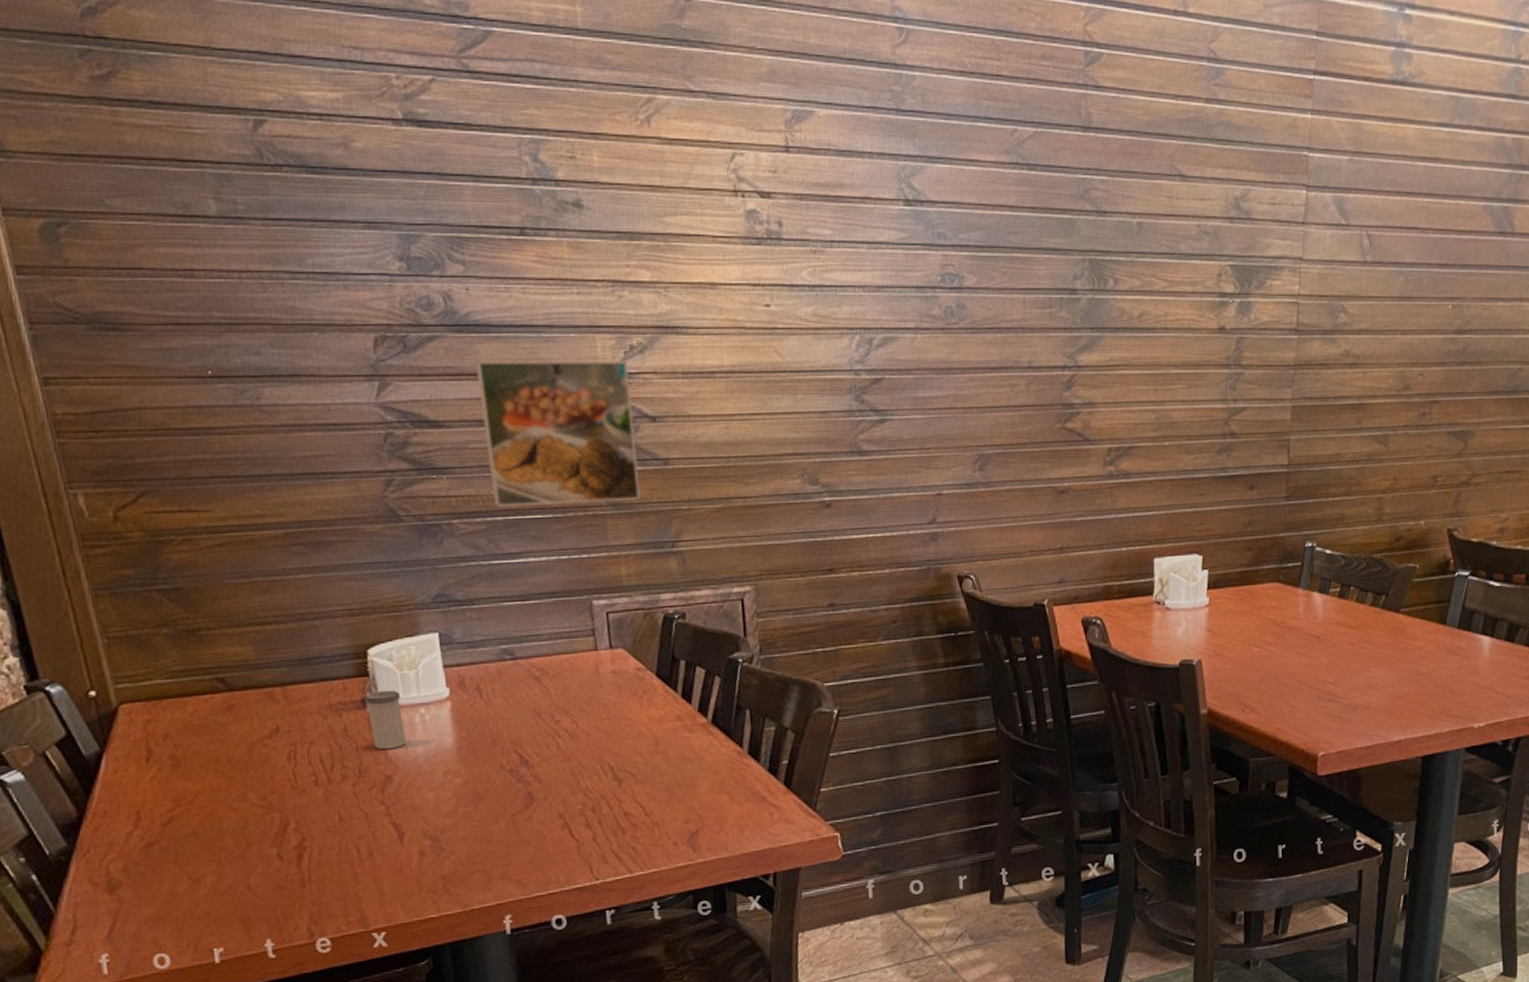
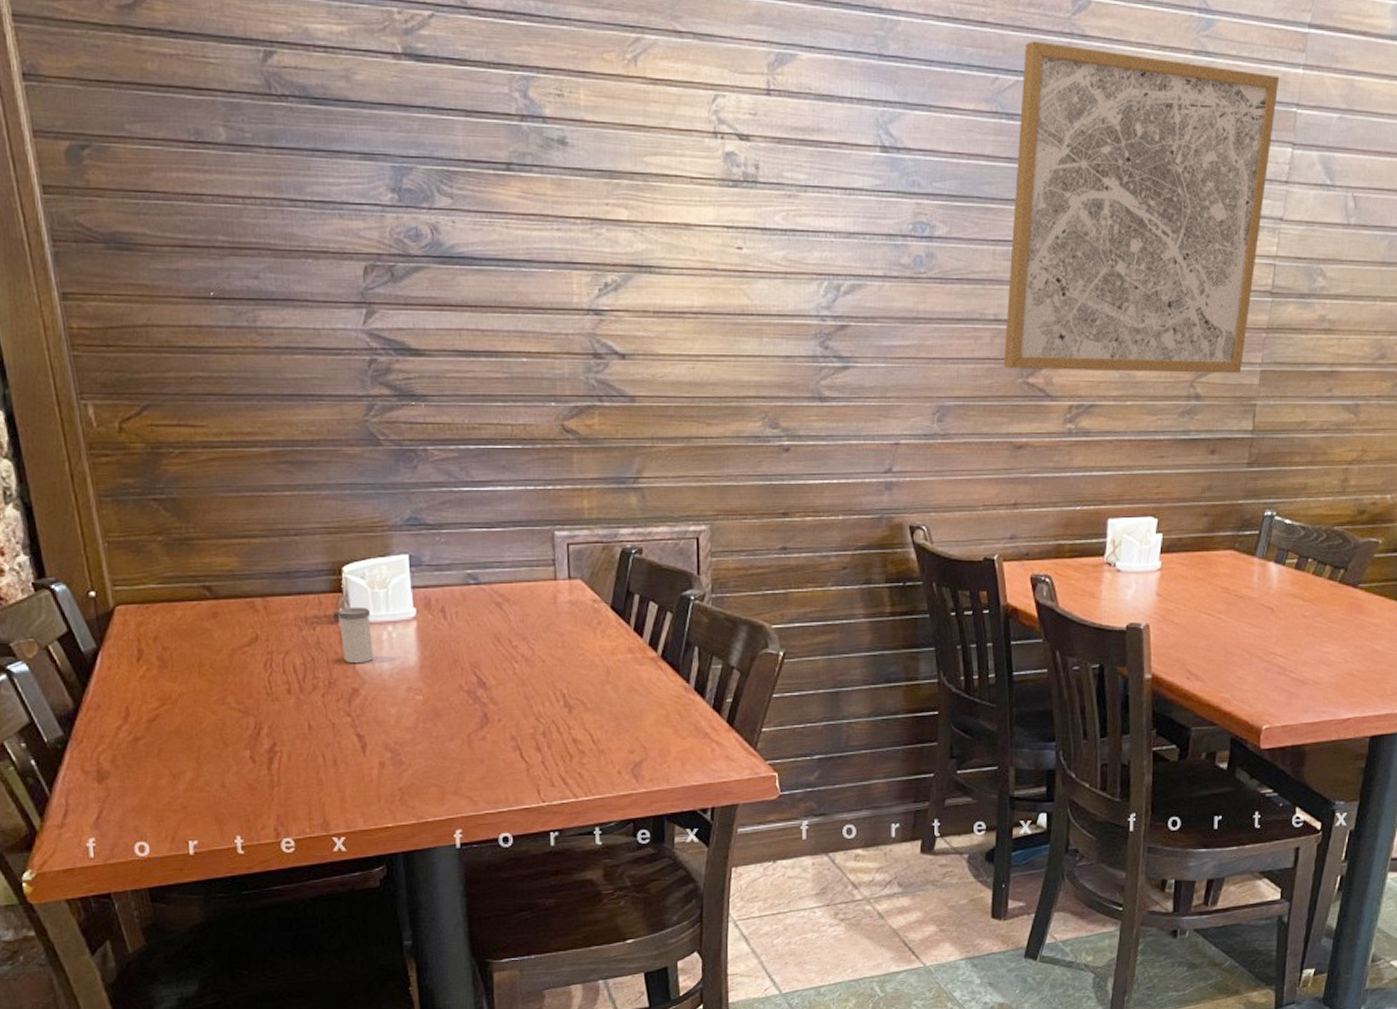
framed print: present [475,360,641,508] -> none [457,293,606,437]
wall art: none [1040,93,1290,415] -> present [1003,41,1280,374]

